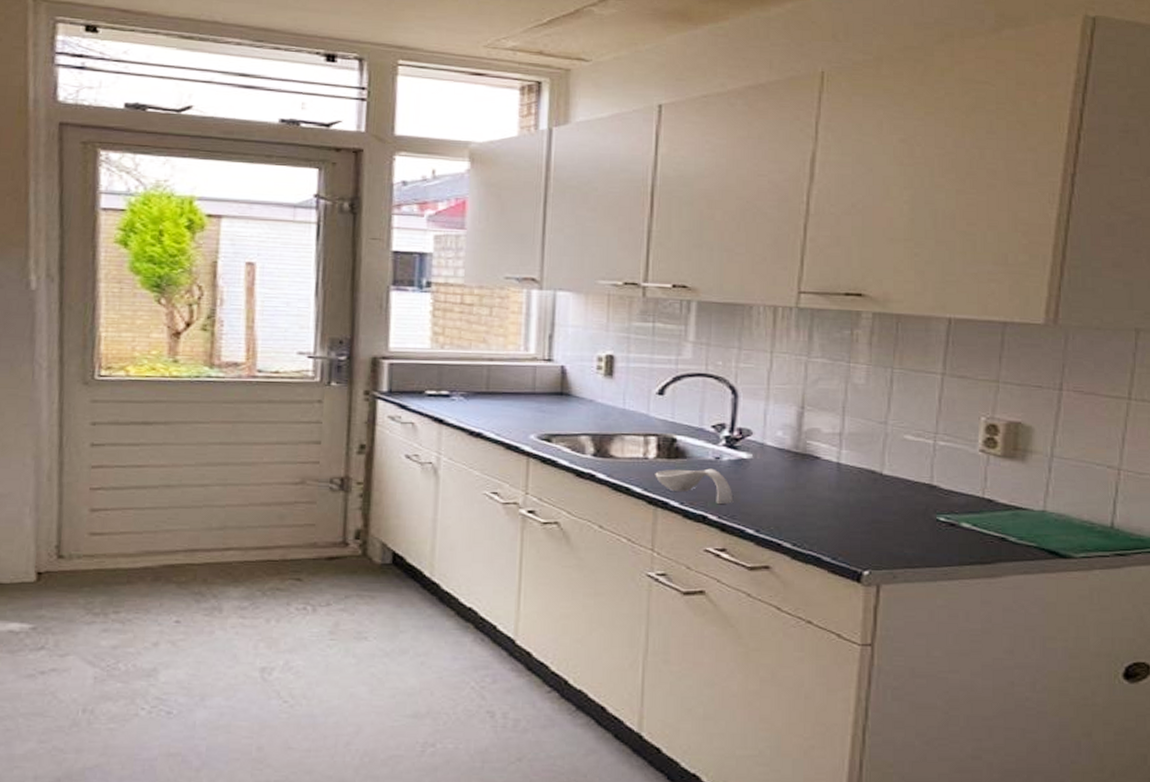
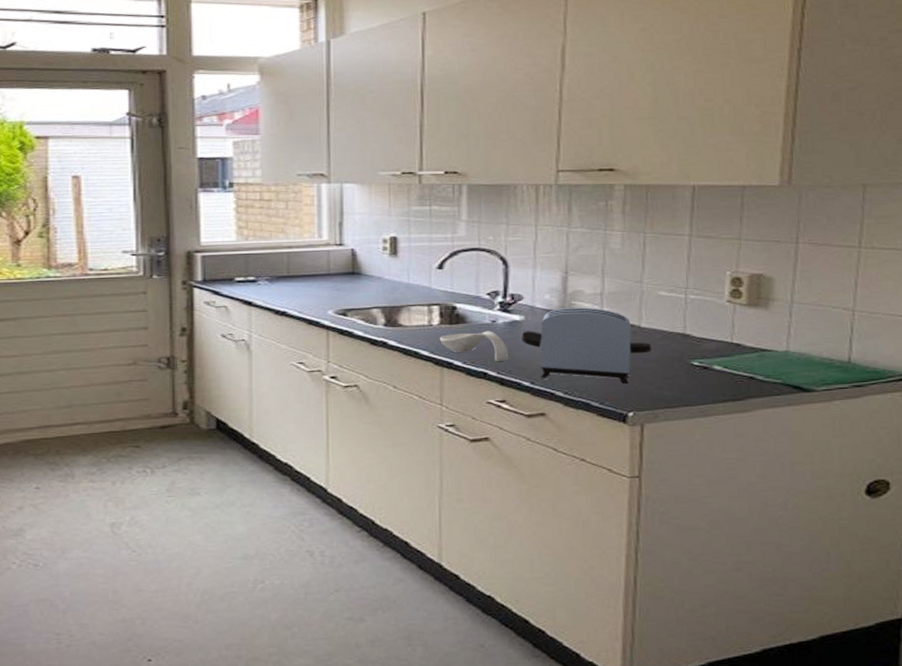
toaster: none [748,447,893,539] -> present [521,307,651,385]

